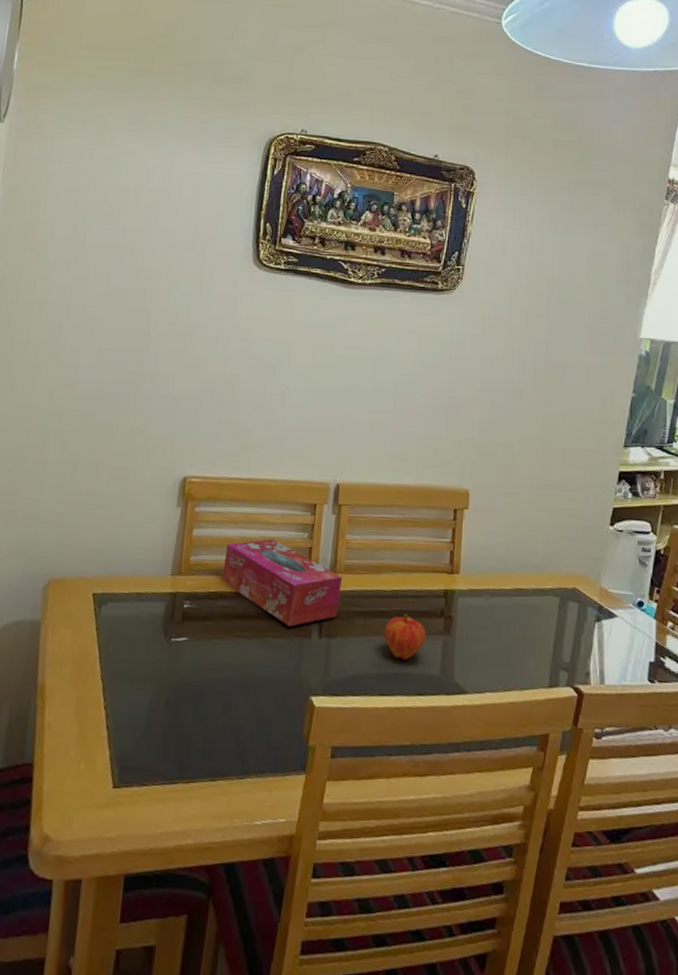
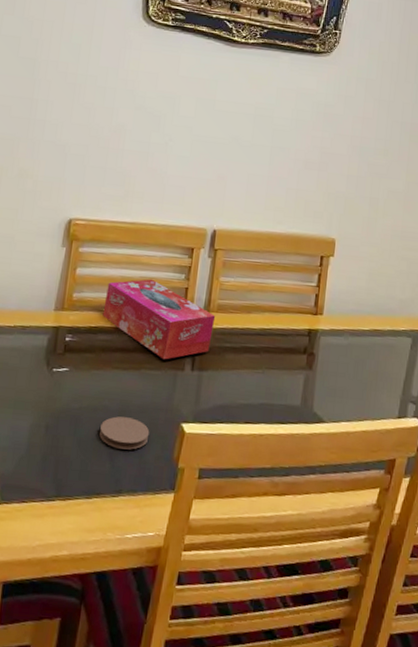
coaster: none [222,689,277,727] -> present [98,416,150,450]
fruit: present [383,615,427,660] -> none [251,351,290,392]

